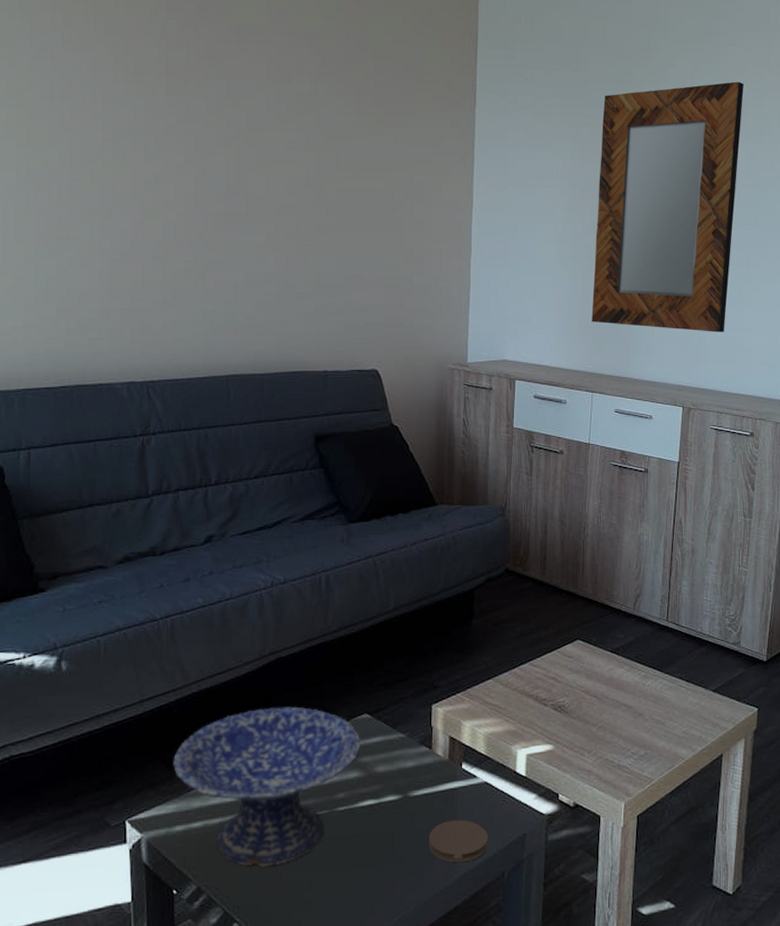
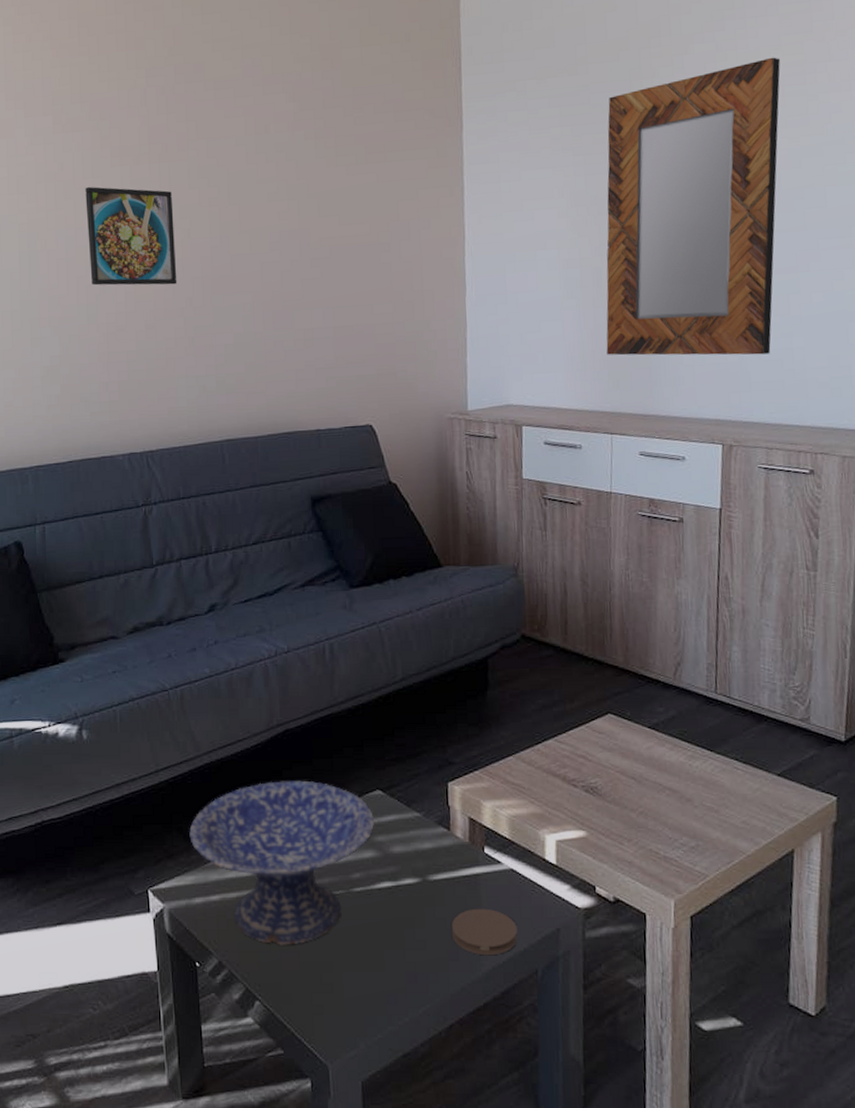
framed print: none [94,110,190,218] -> present [85,187,177,286]

